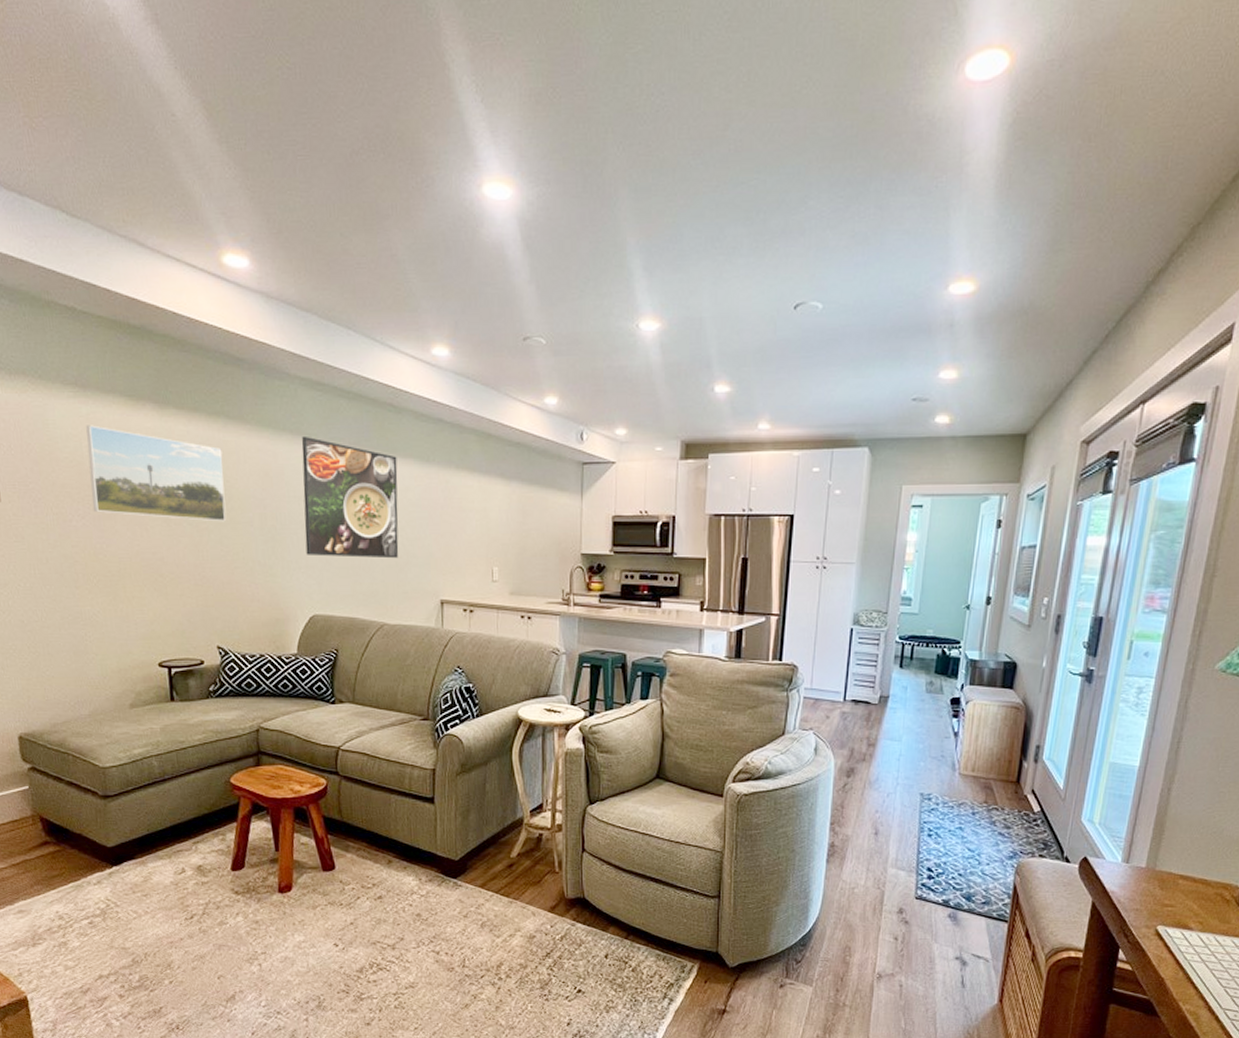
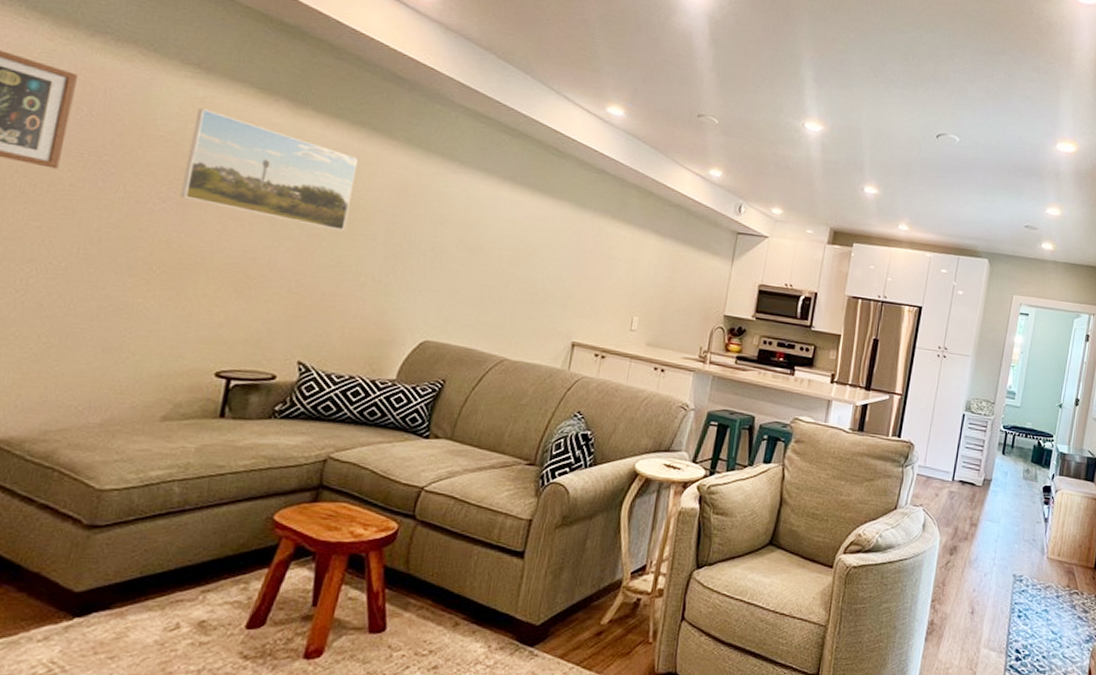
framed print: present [301,435,399,559] -> none [431,161,552,295]

